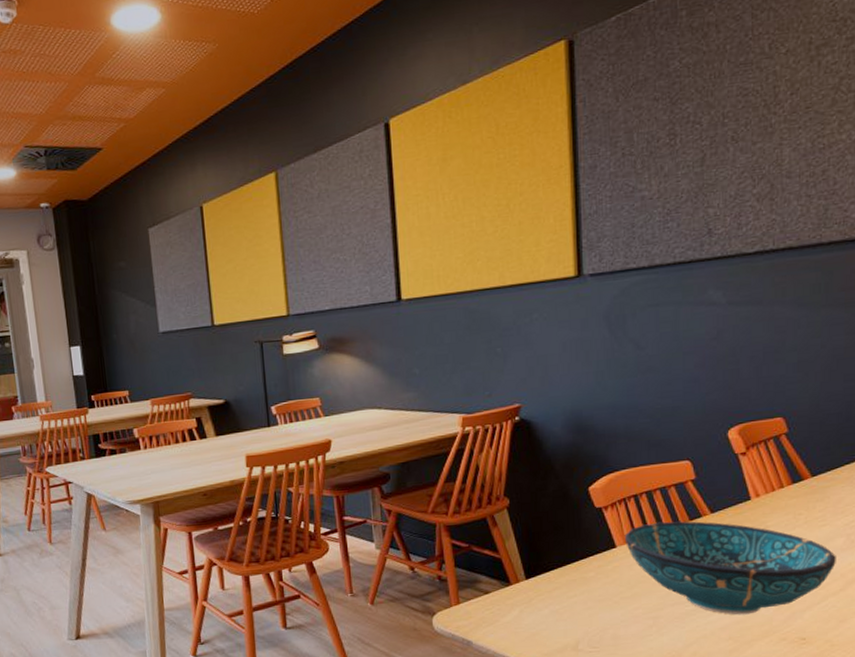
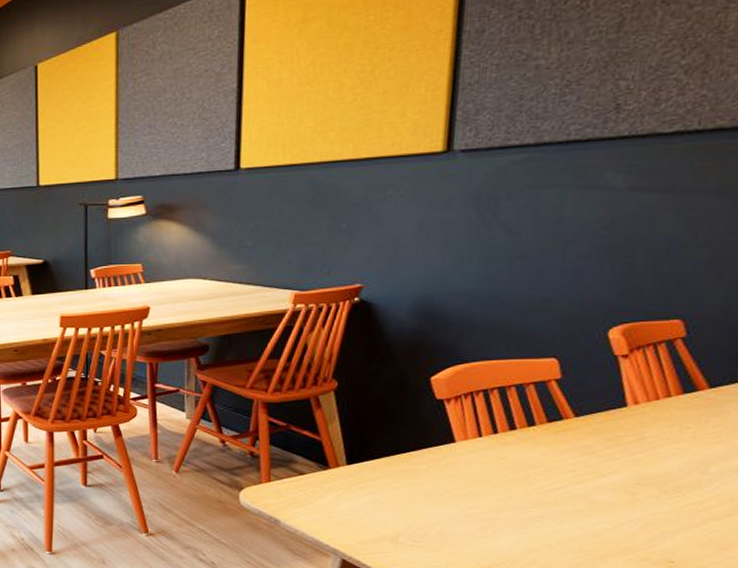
decorative bowl: present [624,521,836,615] -> none [466,420,728,529]

